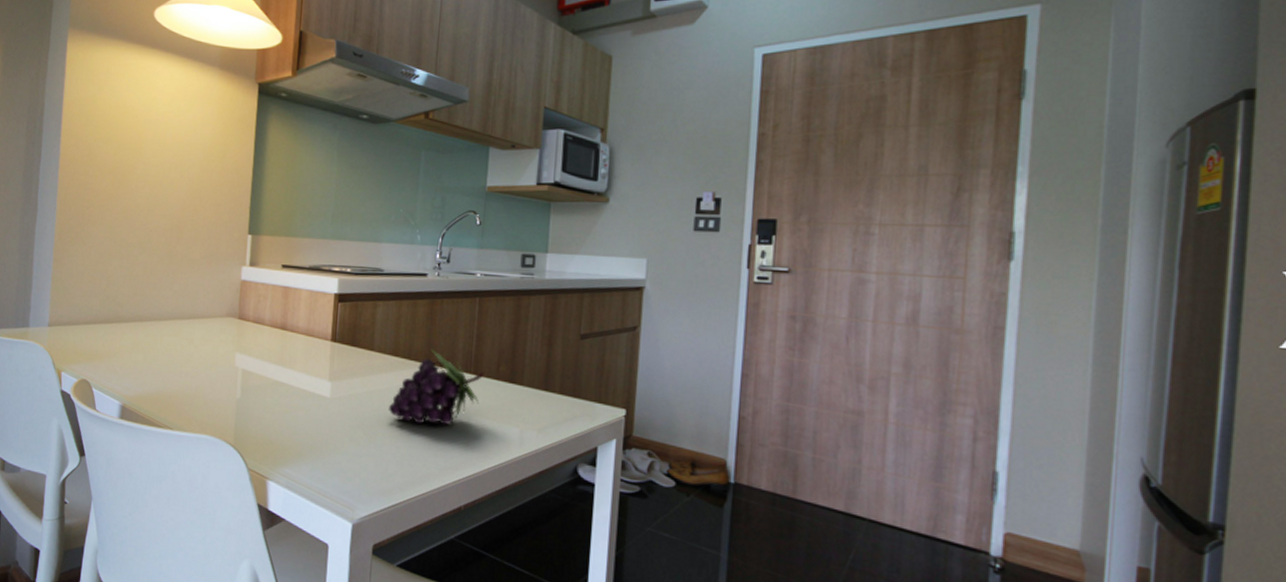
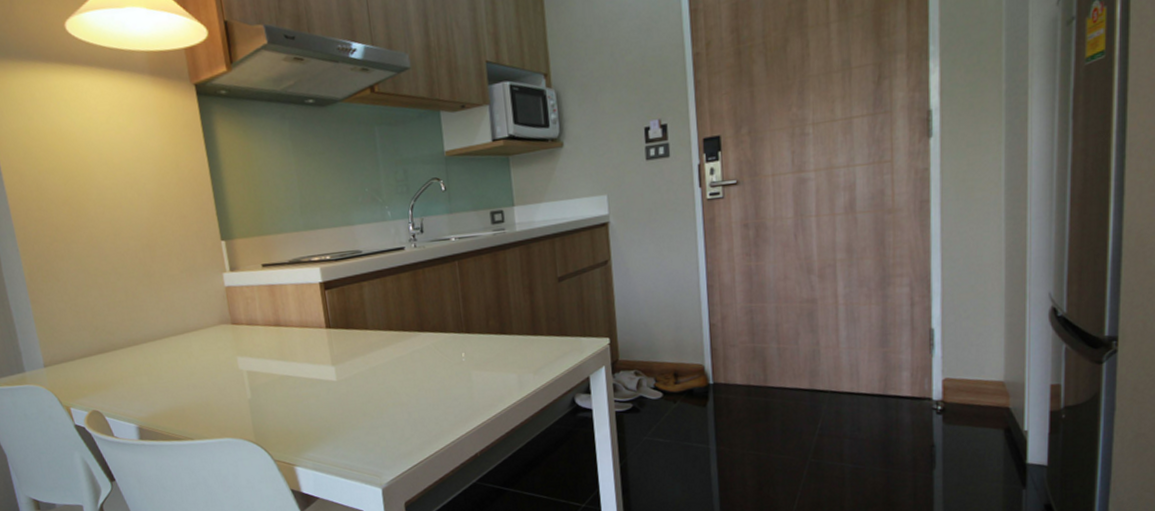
fruit: present [388,348,486,425] -> none [393,317,477,389]

